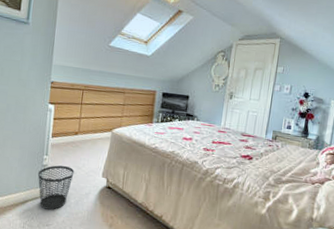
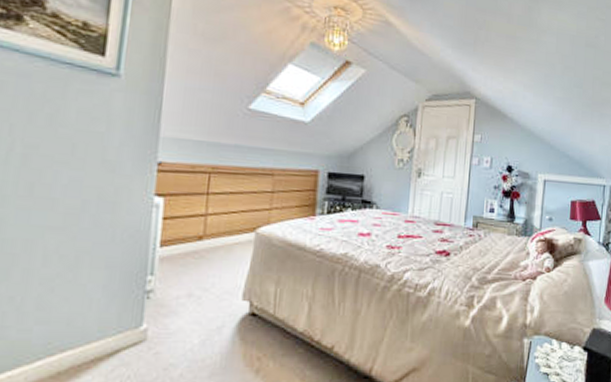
wastebasket: present [37,165,74,210] -> none [136,288,198,360]

